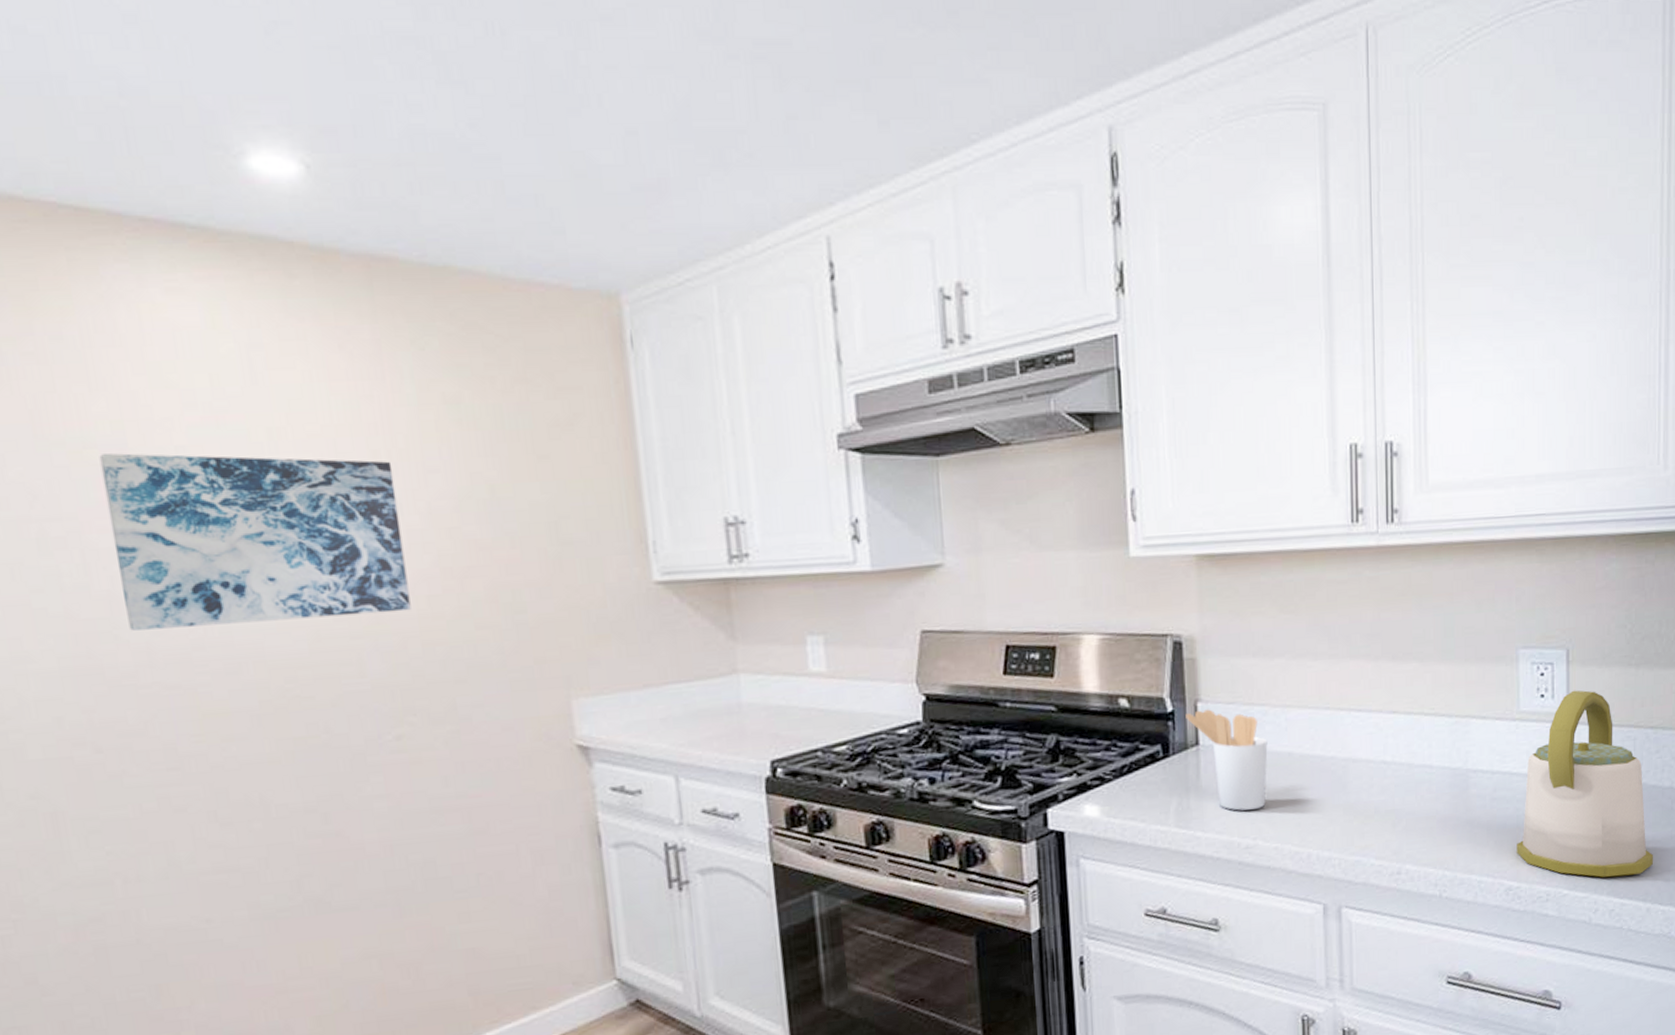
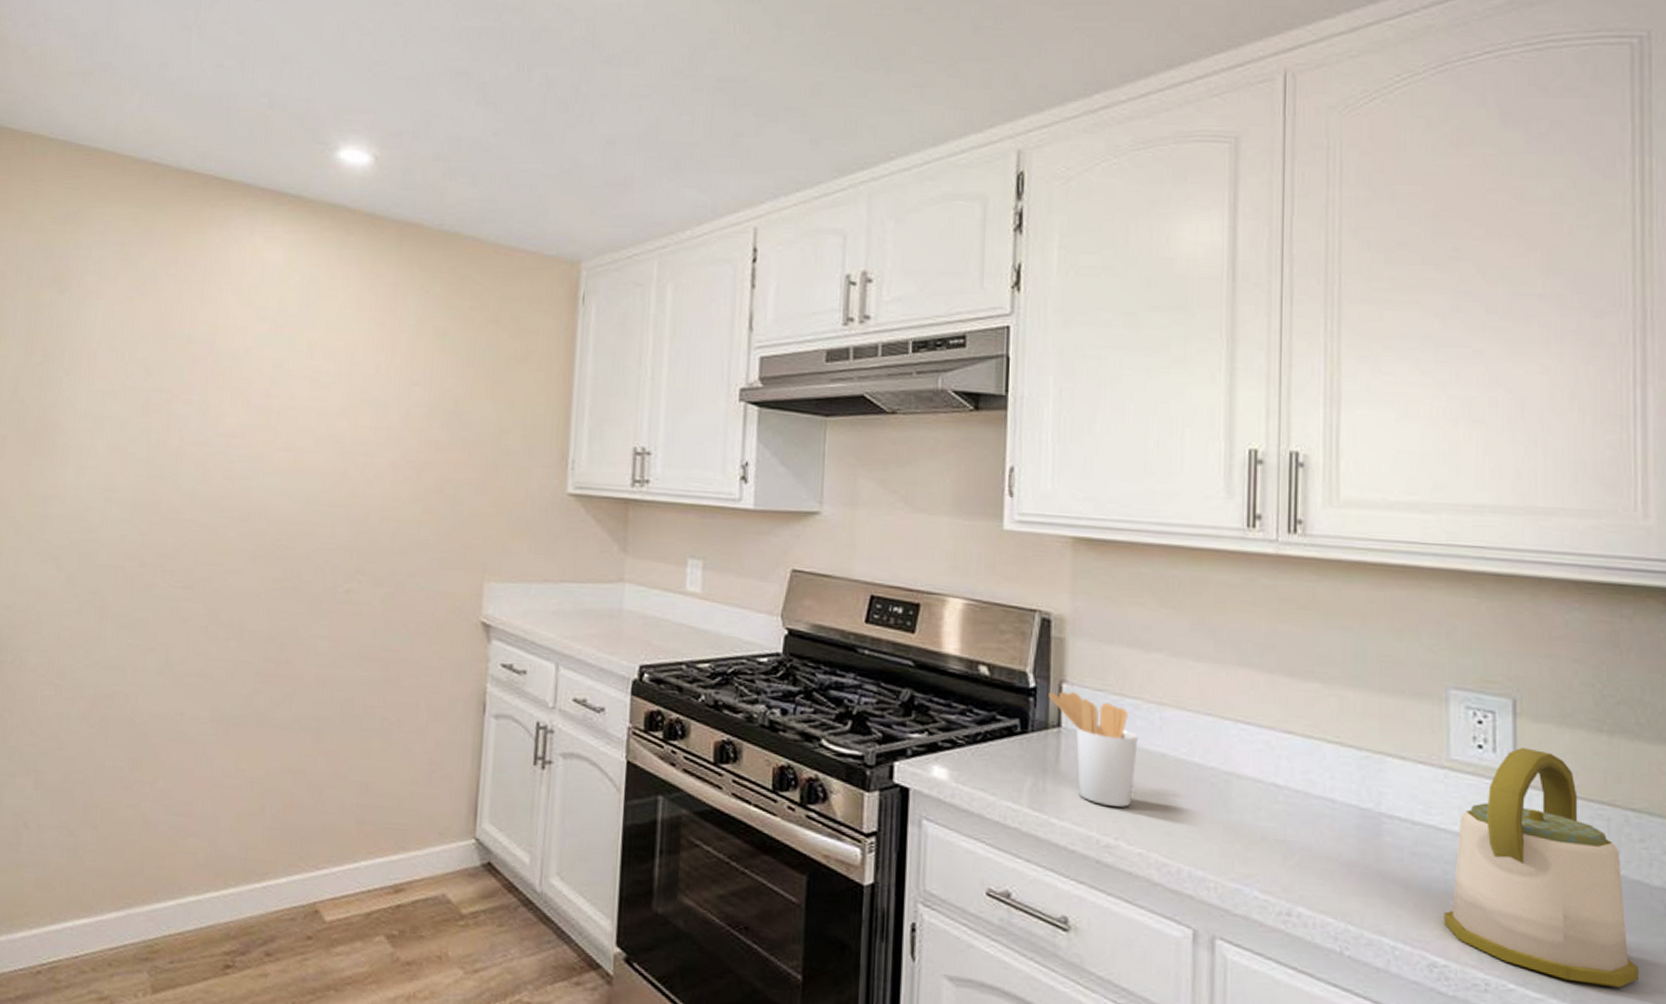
wall art: present [99,453,411,631] -> none [184,348,388,491]

